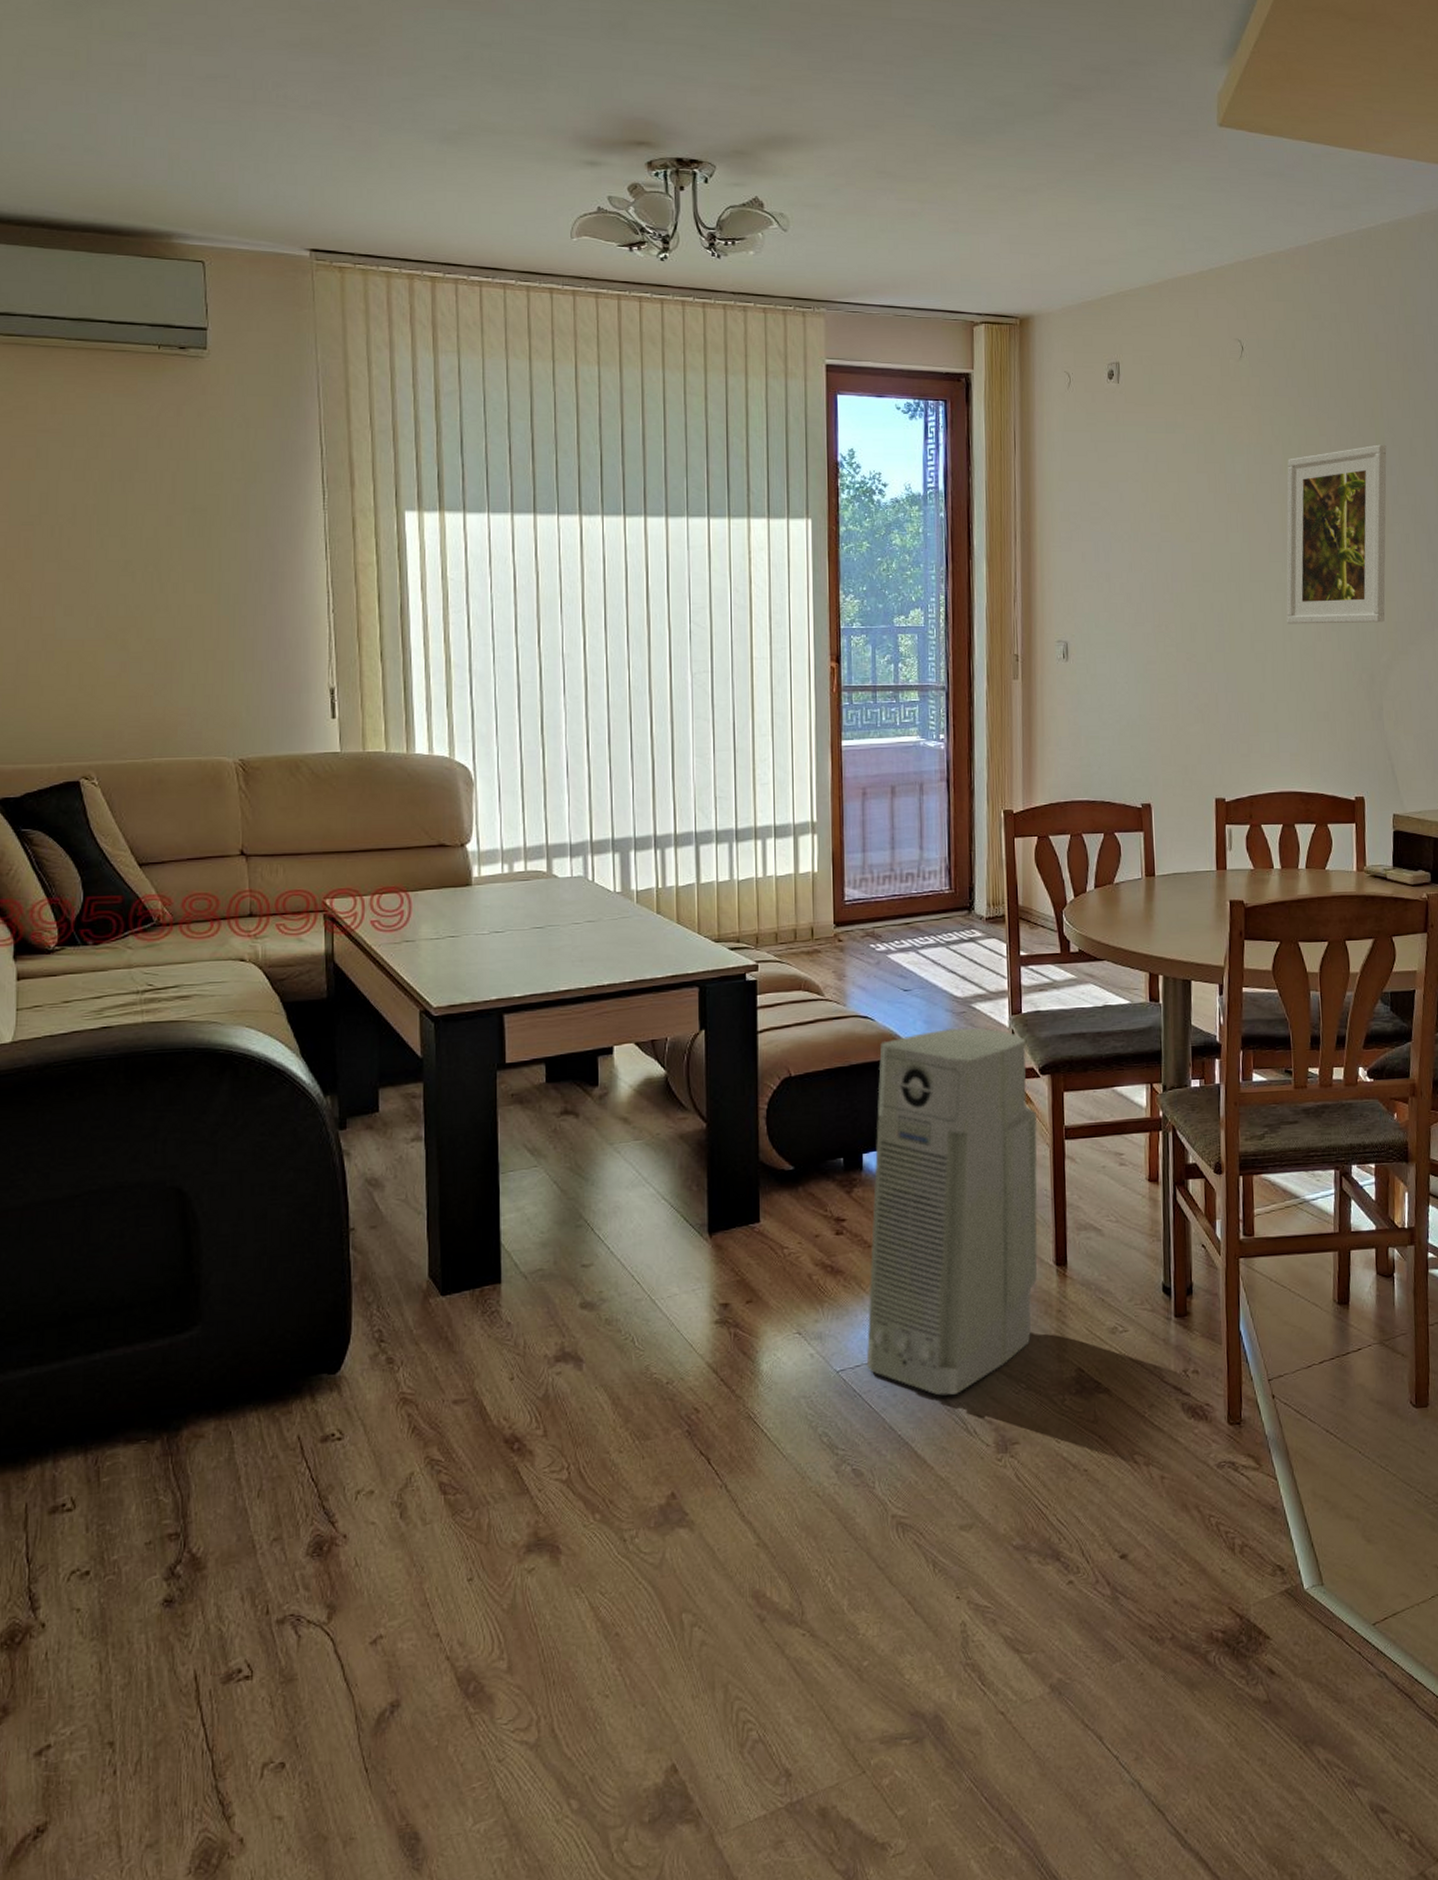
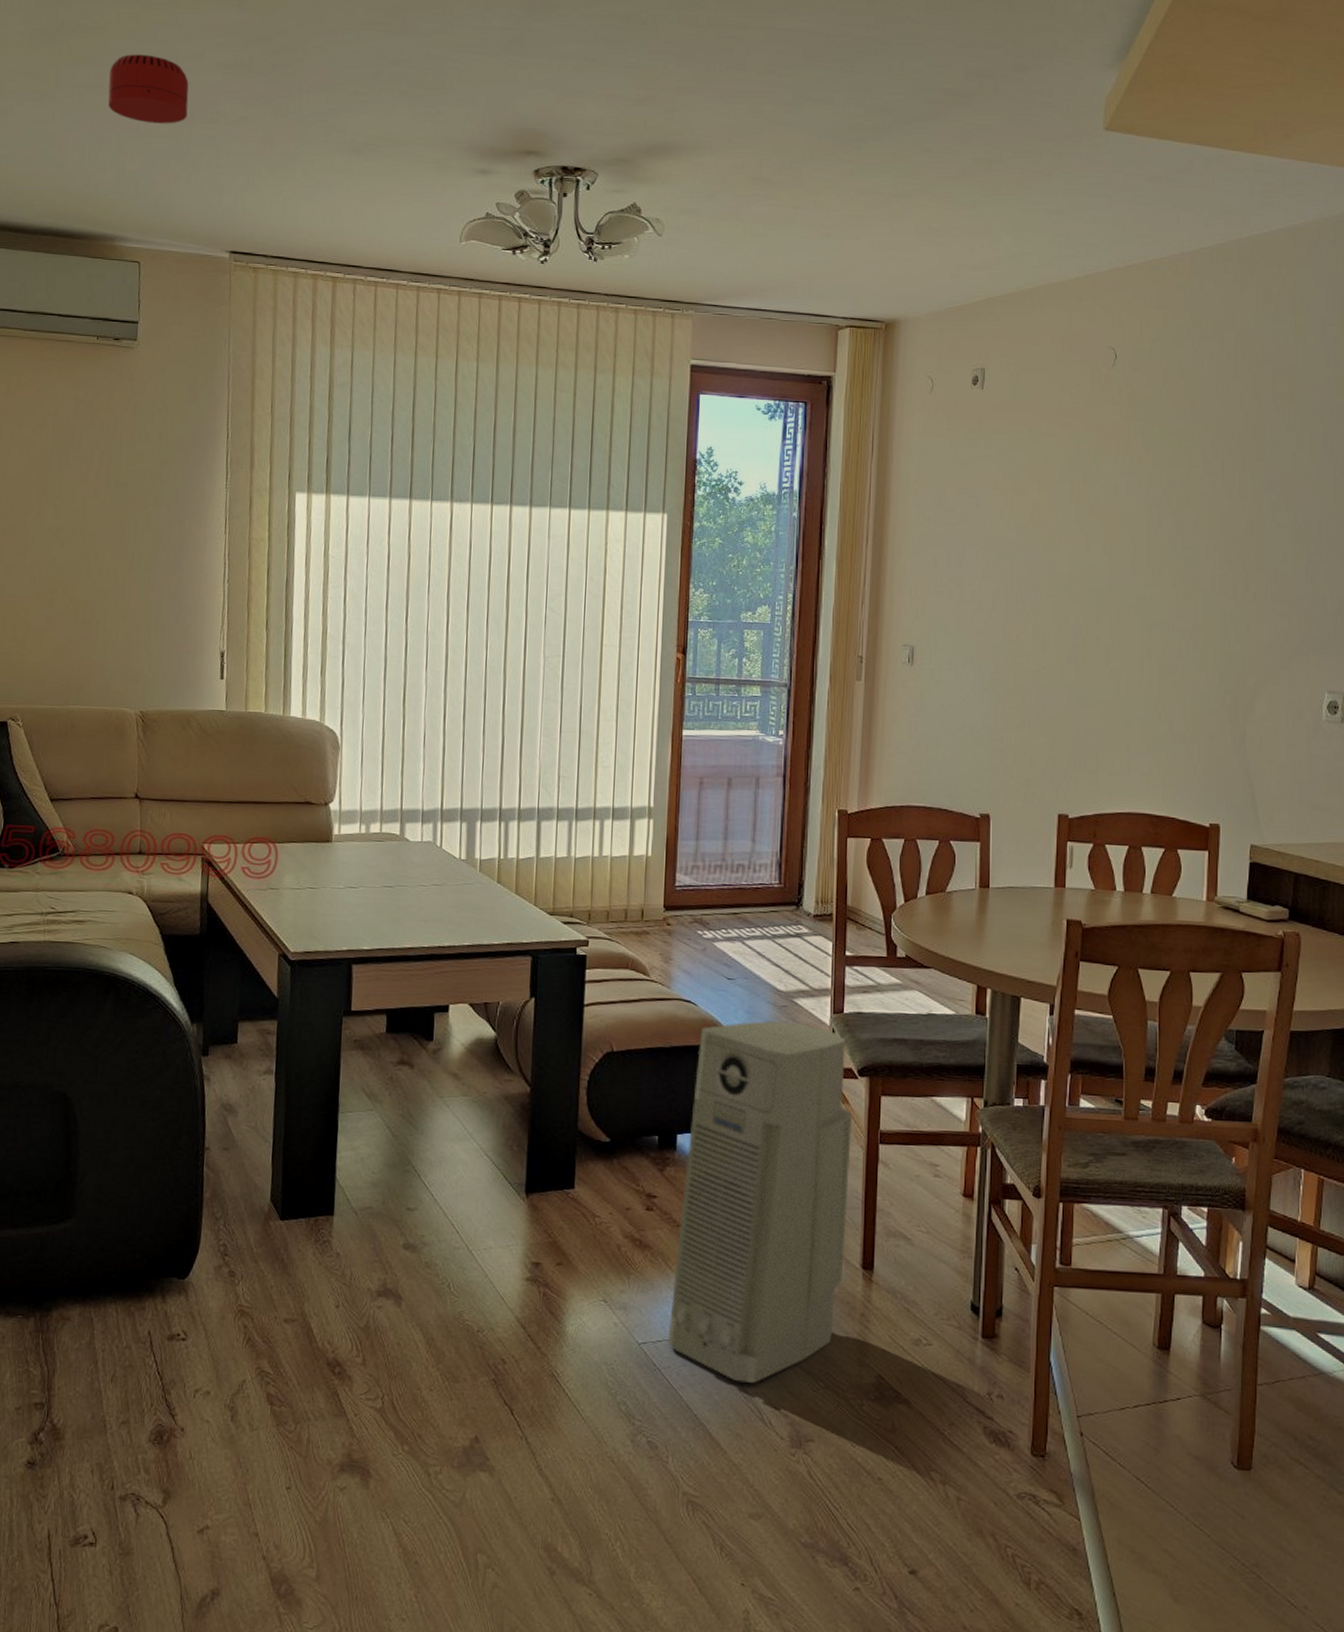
smoke detector: none [151,29,250,108] -> present [108,54,189,124]
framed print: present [1286,444,1387,624] -> none [1146,459,1267,644]

